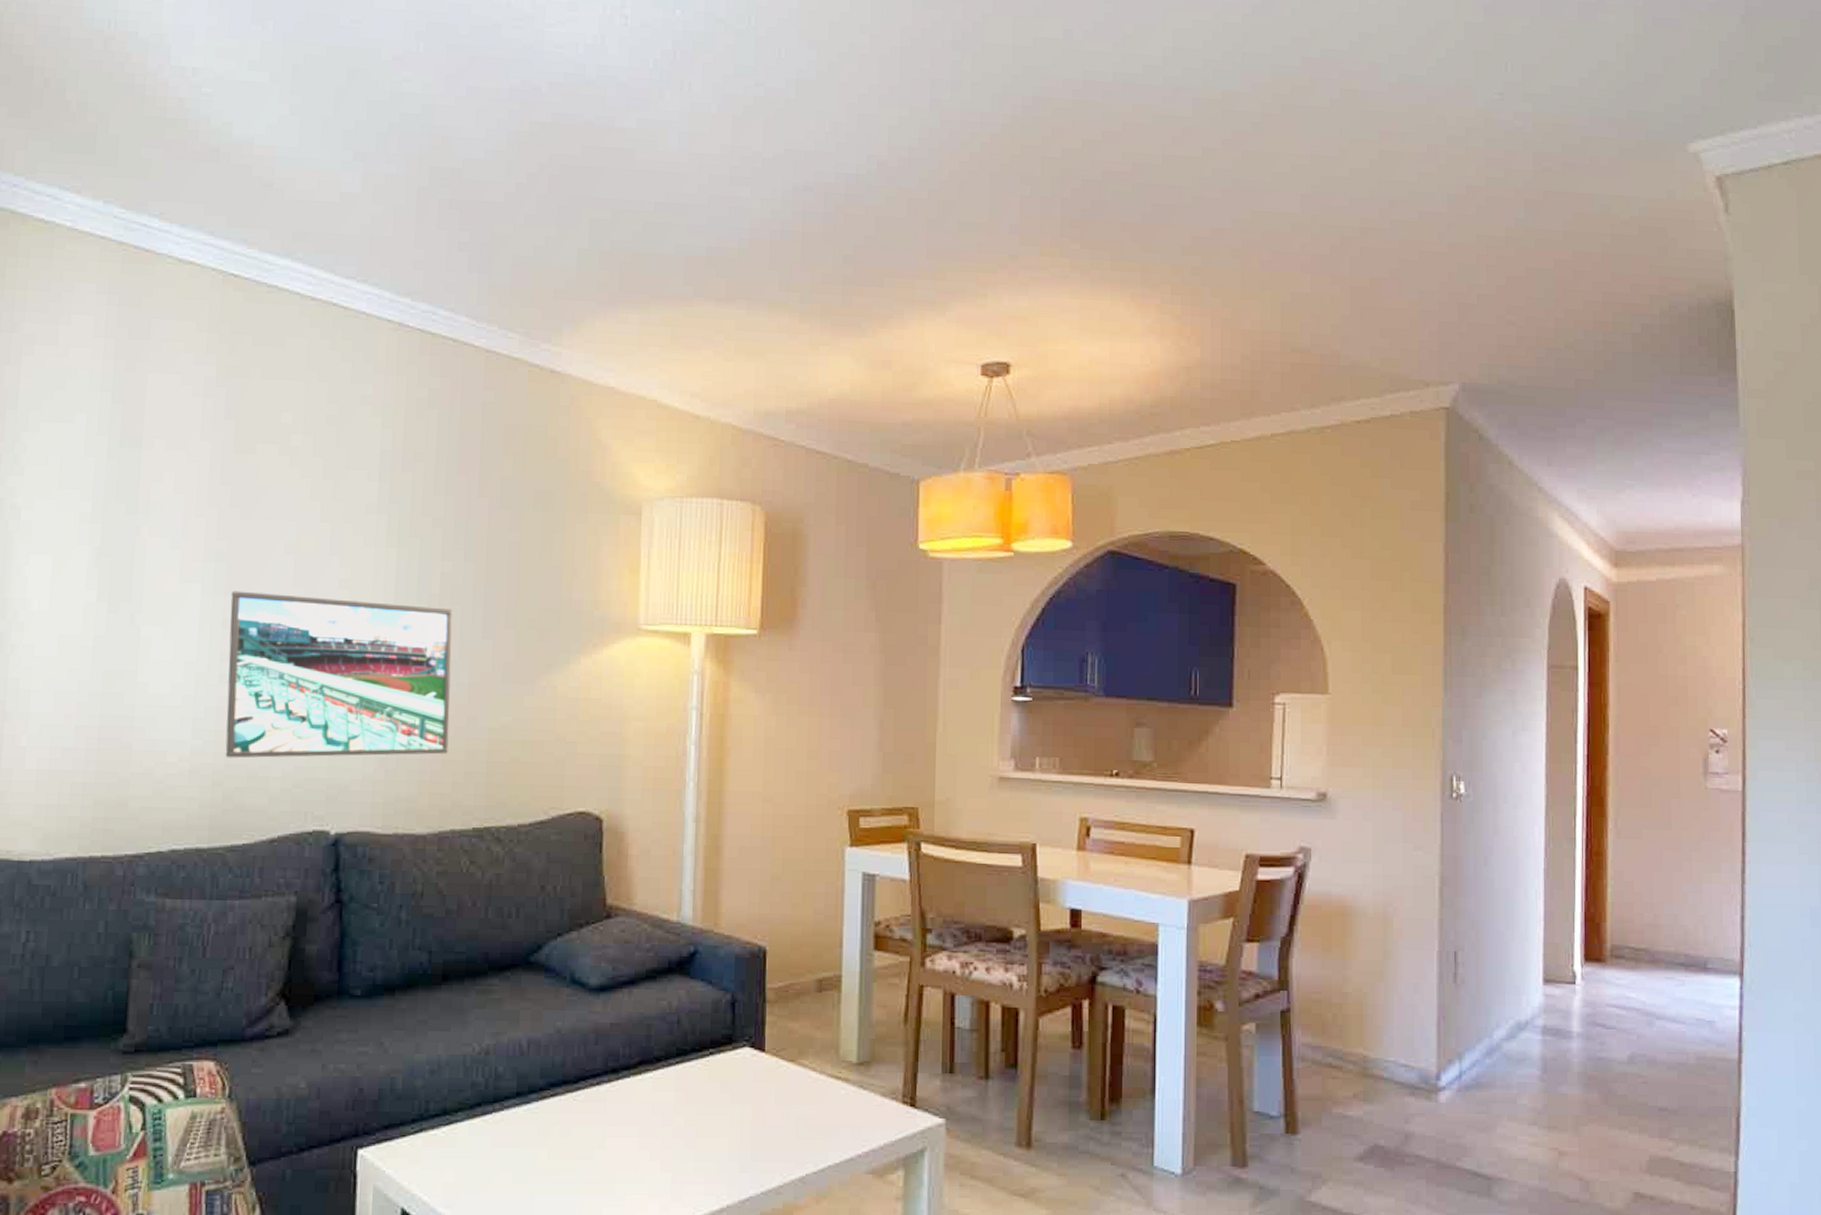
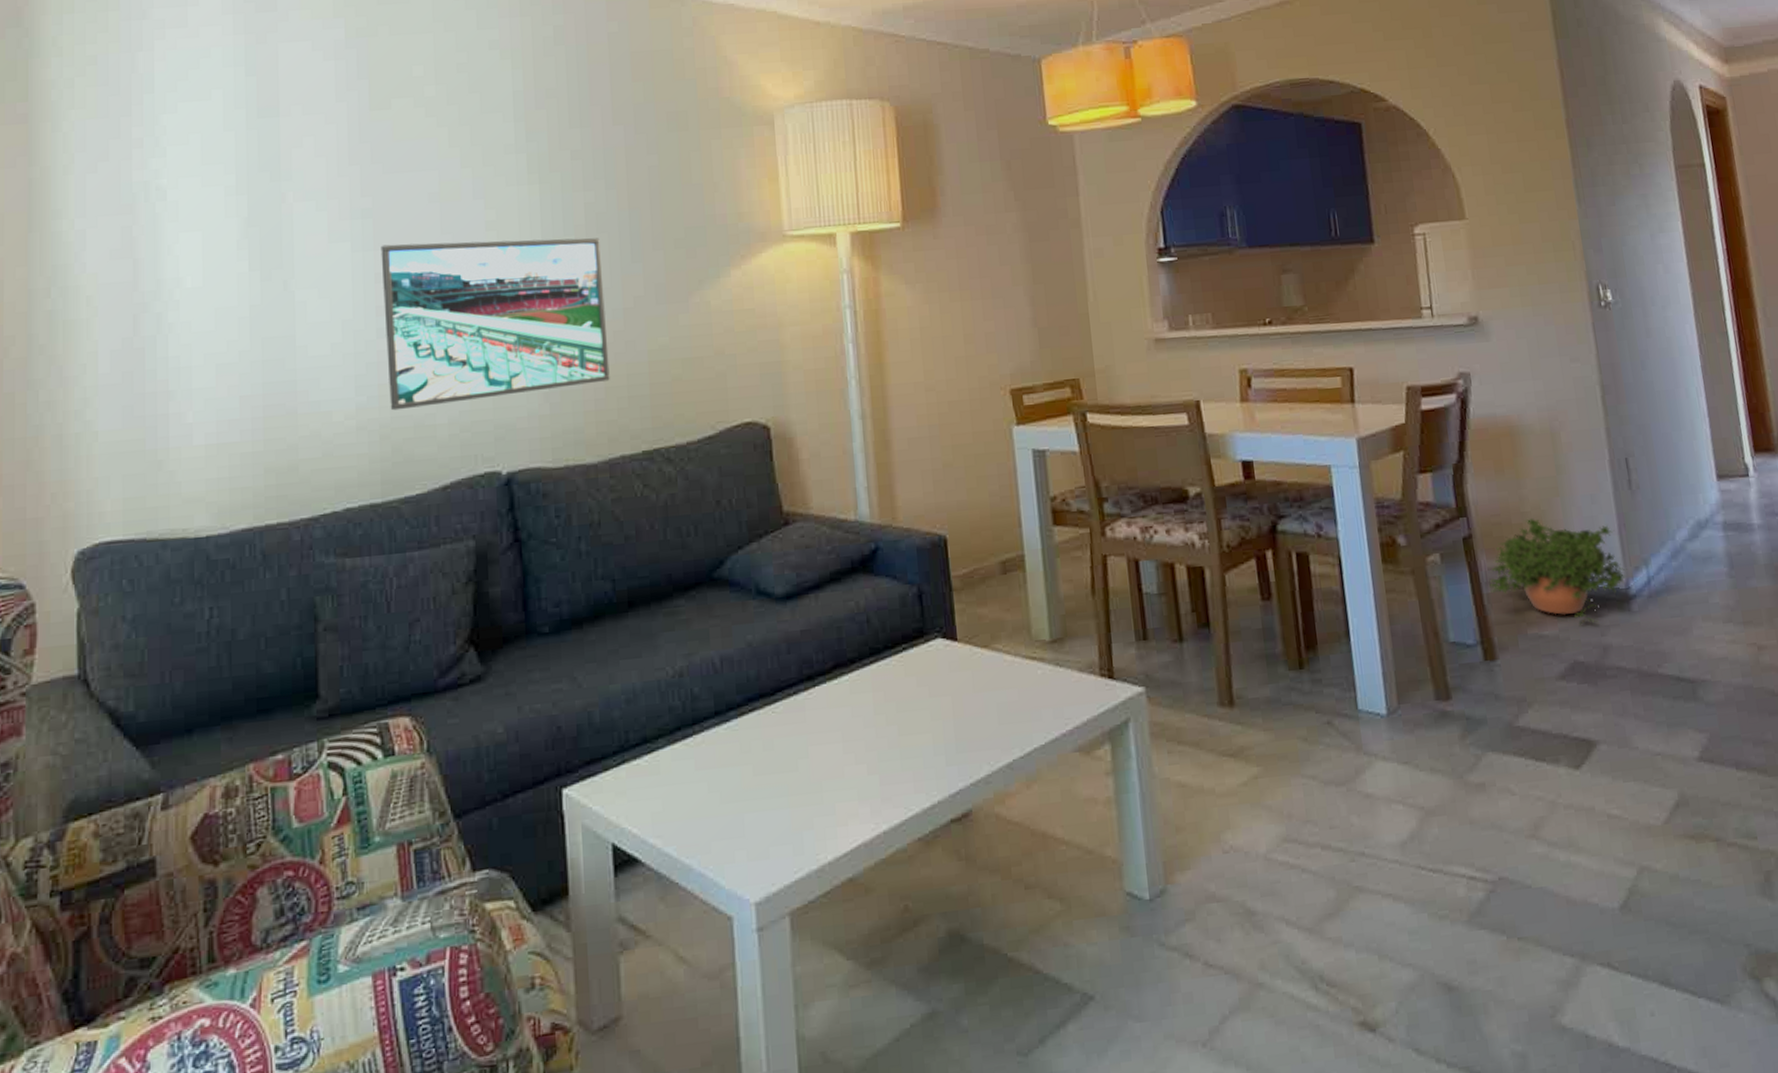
potted plant: none [1301,999,1440,1111] -> present [1489,517,1627,627]

